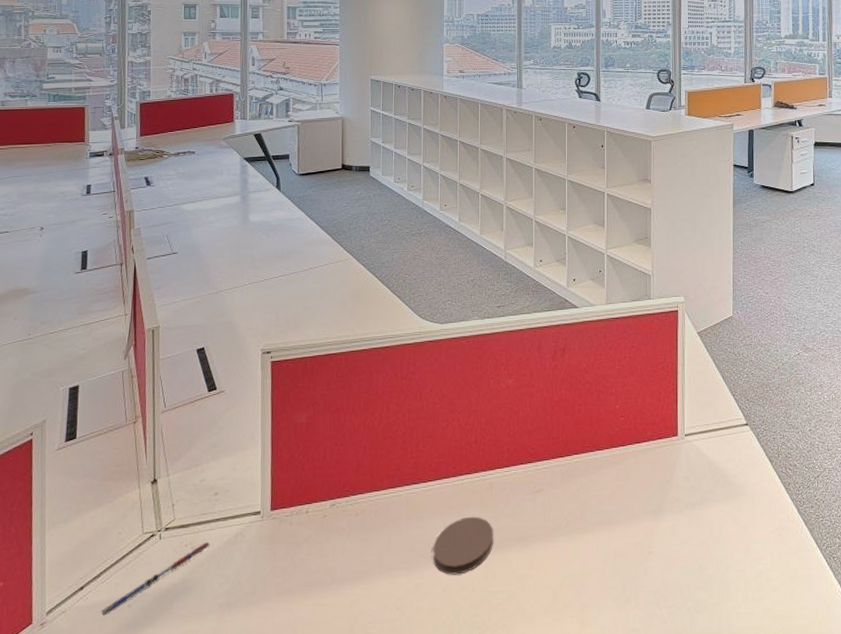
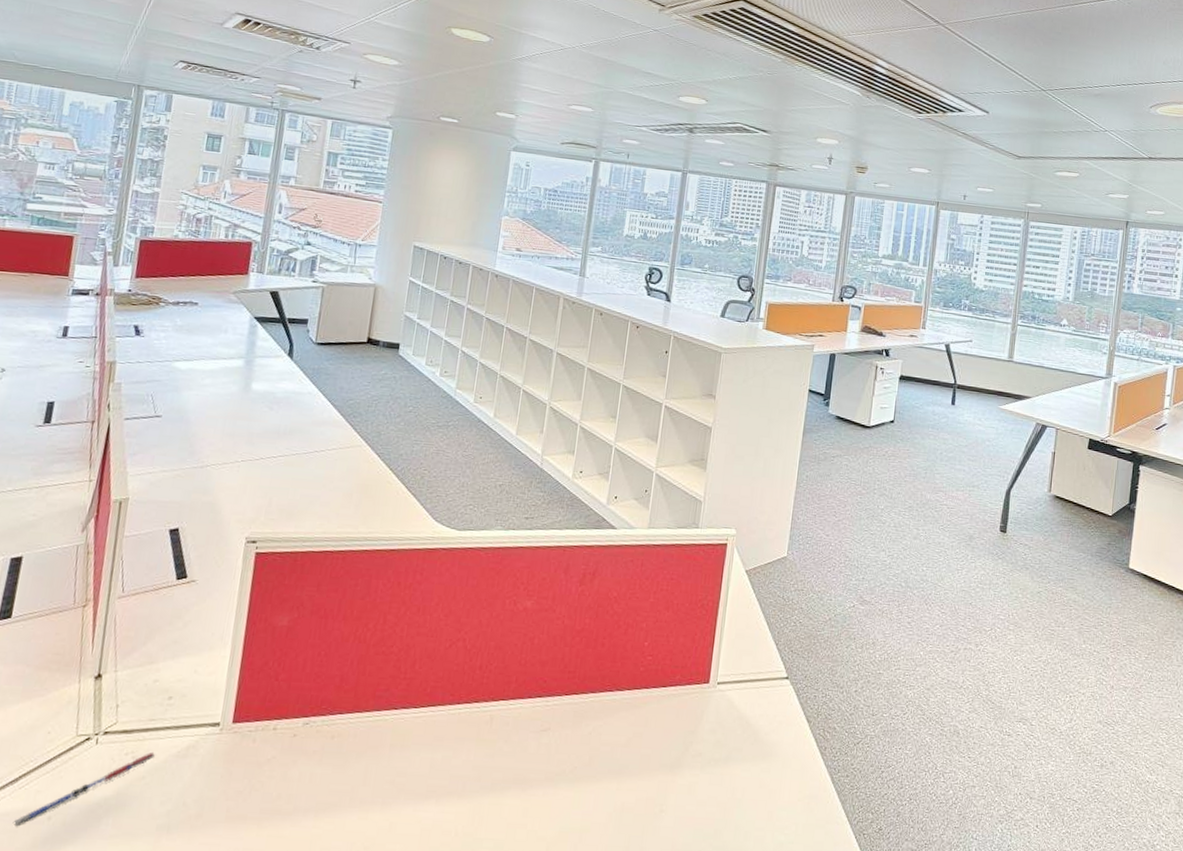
coaster: present [433,516,493,575] -> none [414,751,488,816]

